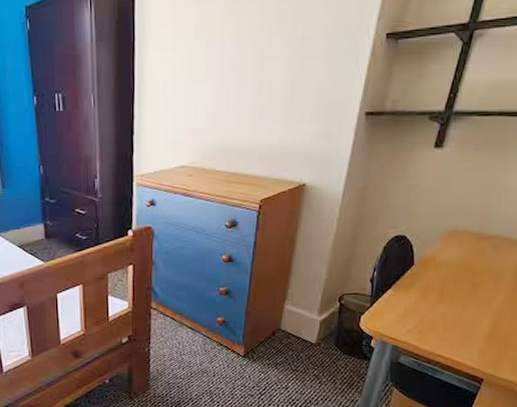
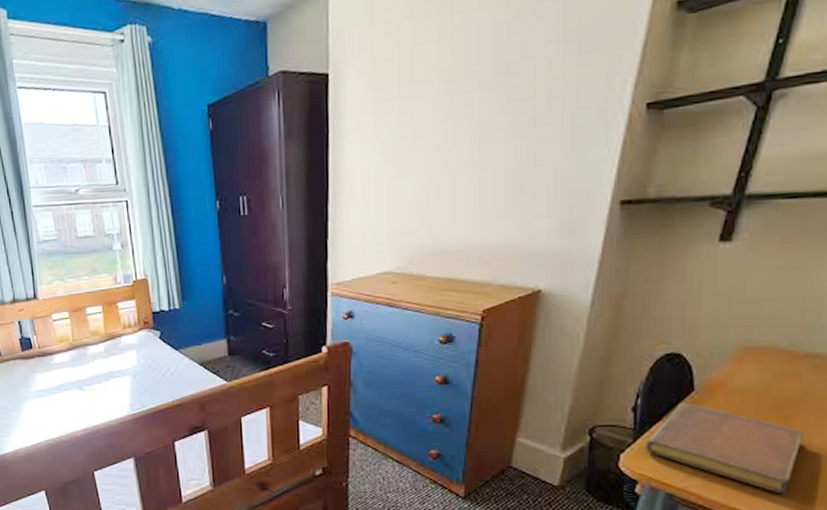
notebook: none [379,274,487,342] -> present [645,402,805,493]

